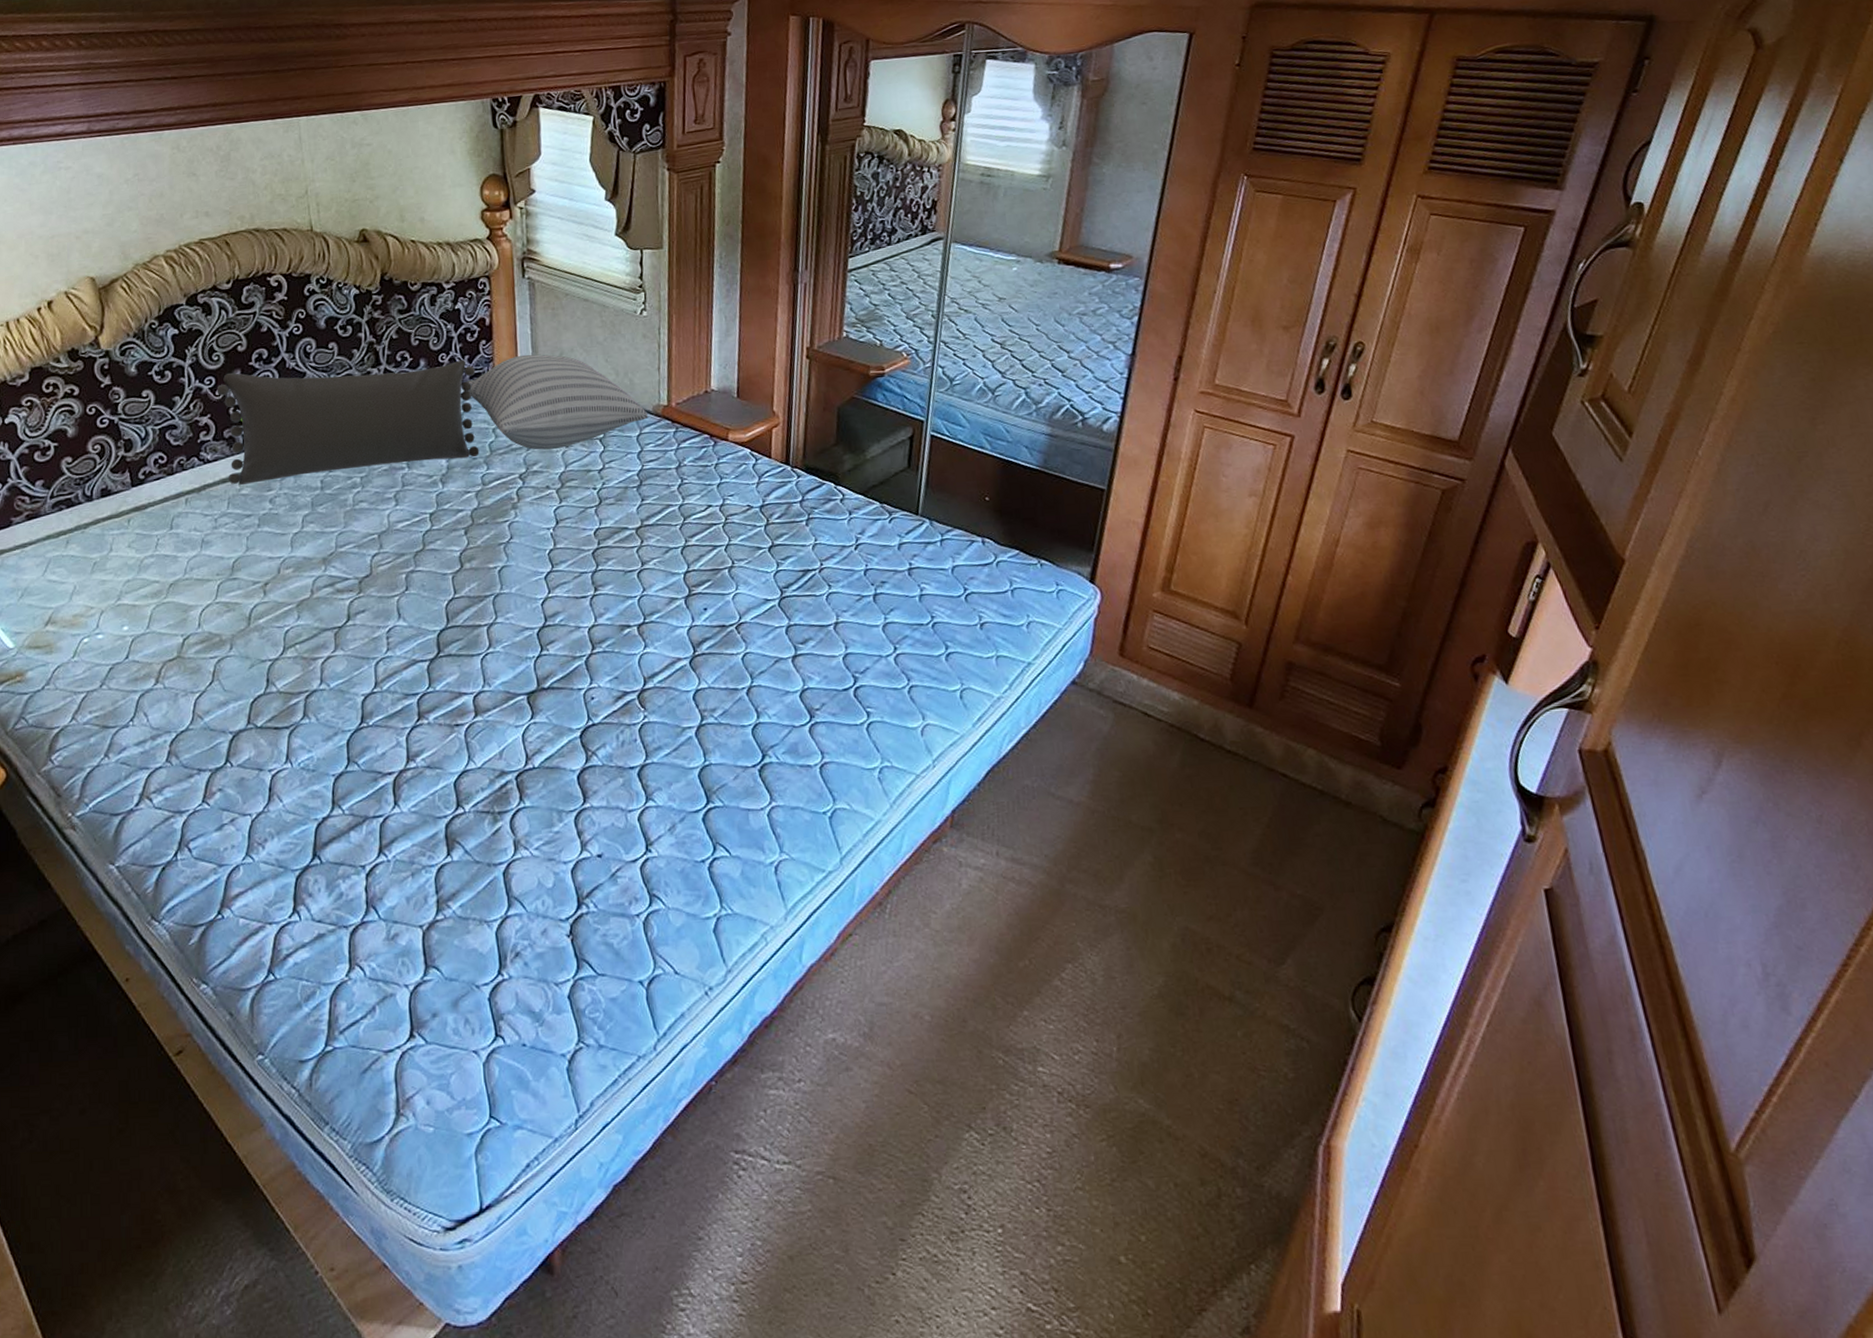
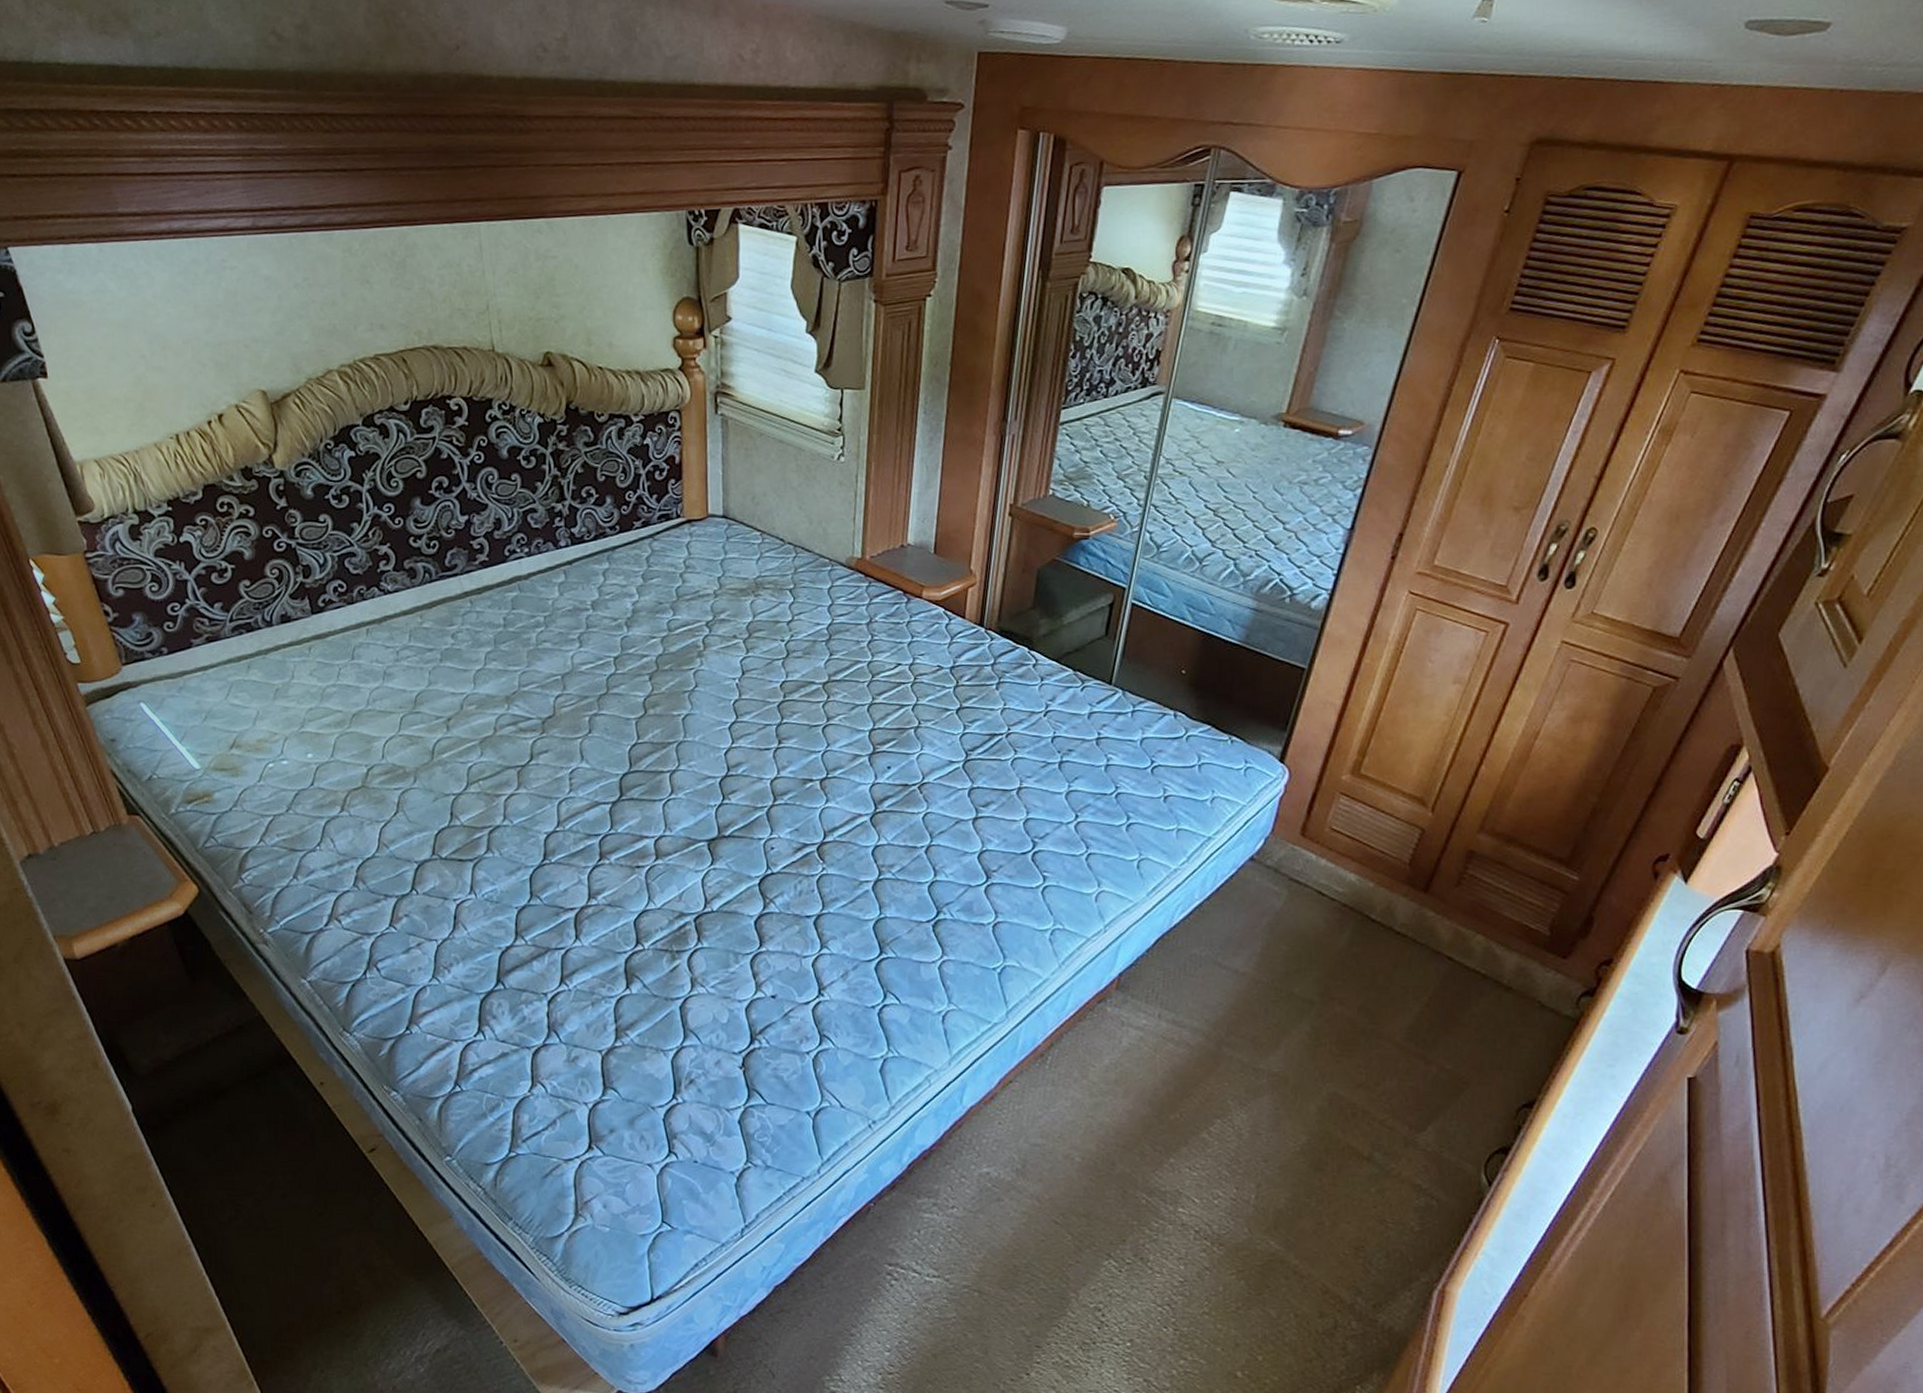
pillow: present [216,359,479,485] -> none [396,499,666,618]
pillow: present [466,354,648,450] -> none [654,496,841,598]

